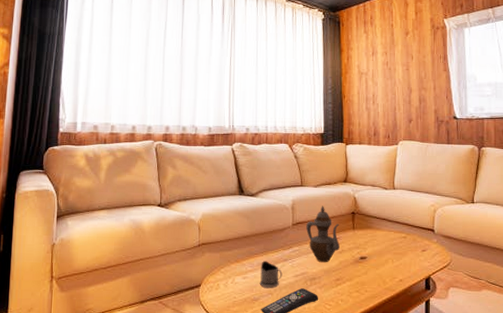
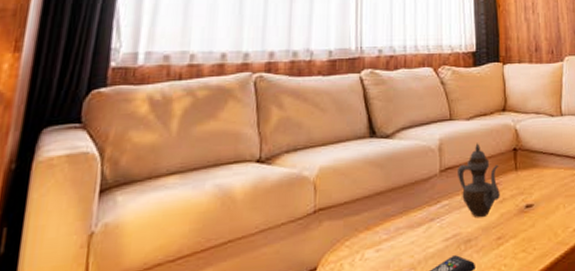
tea glass holder: present [259,261,283,288] -> none [398,223,428,261]

